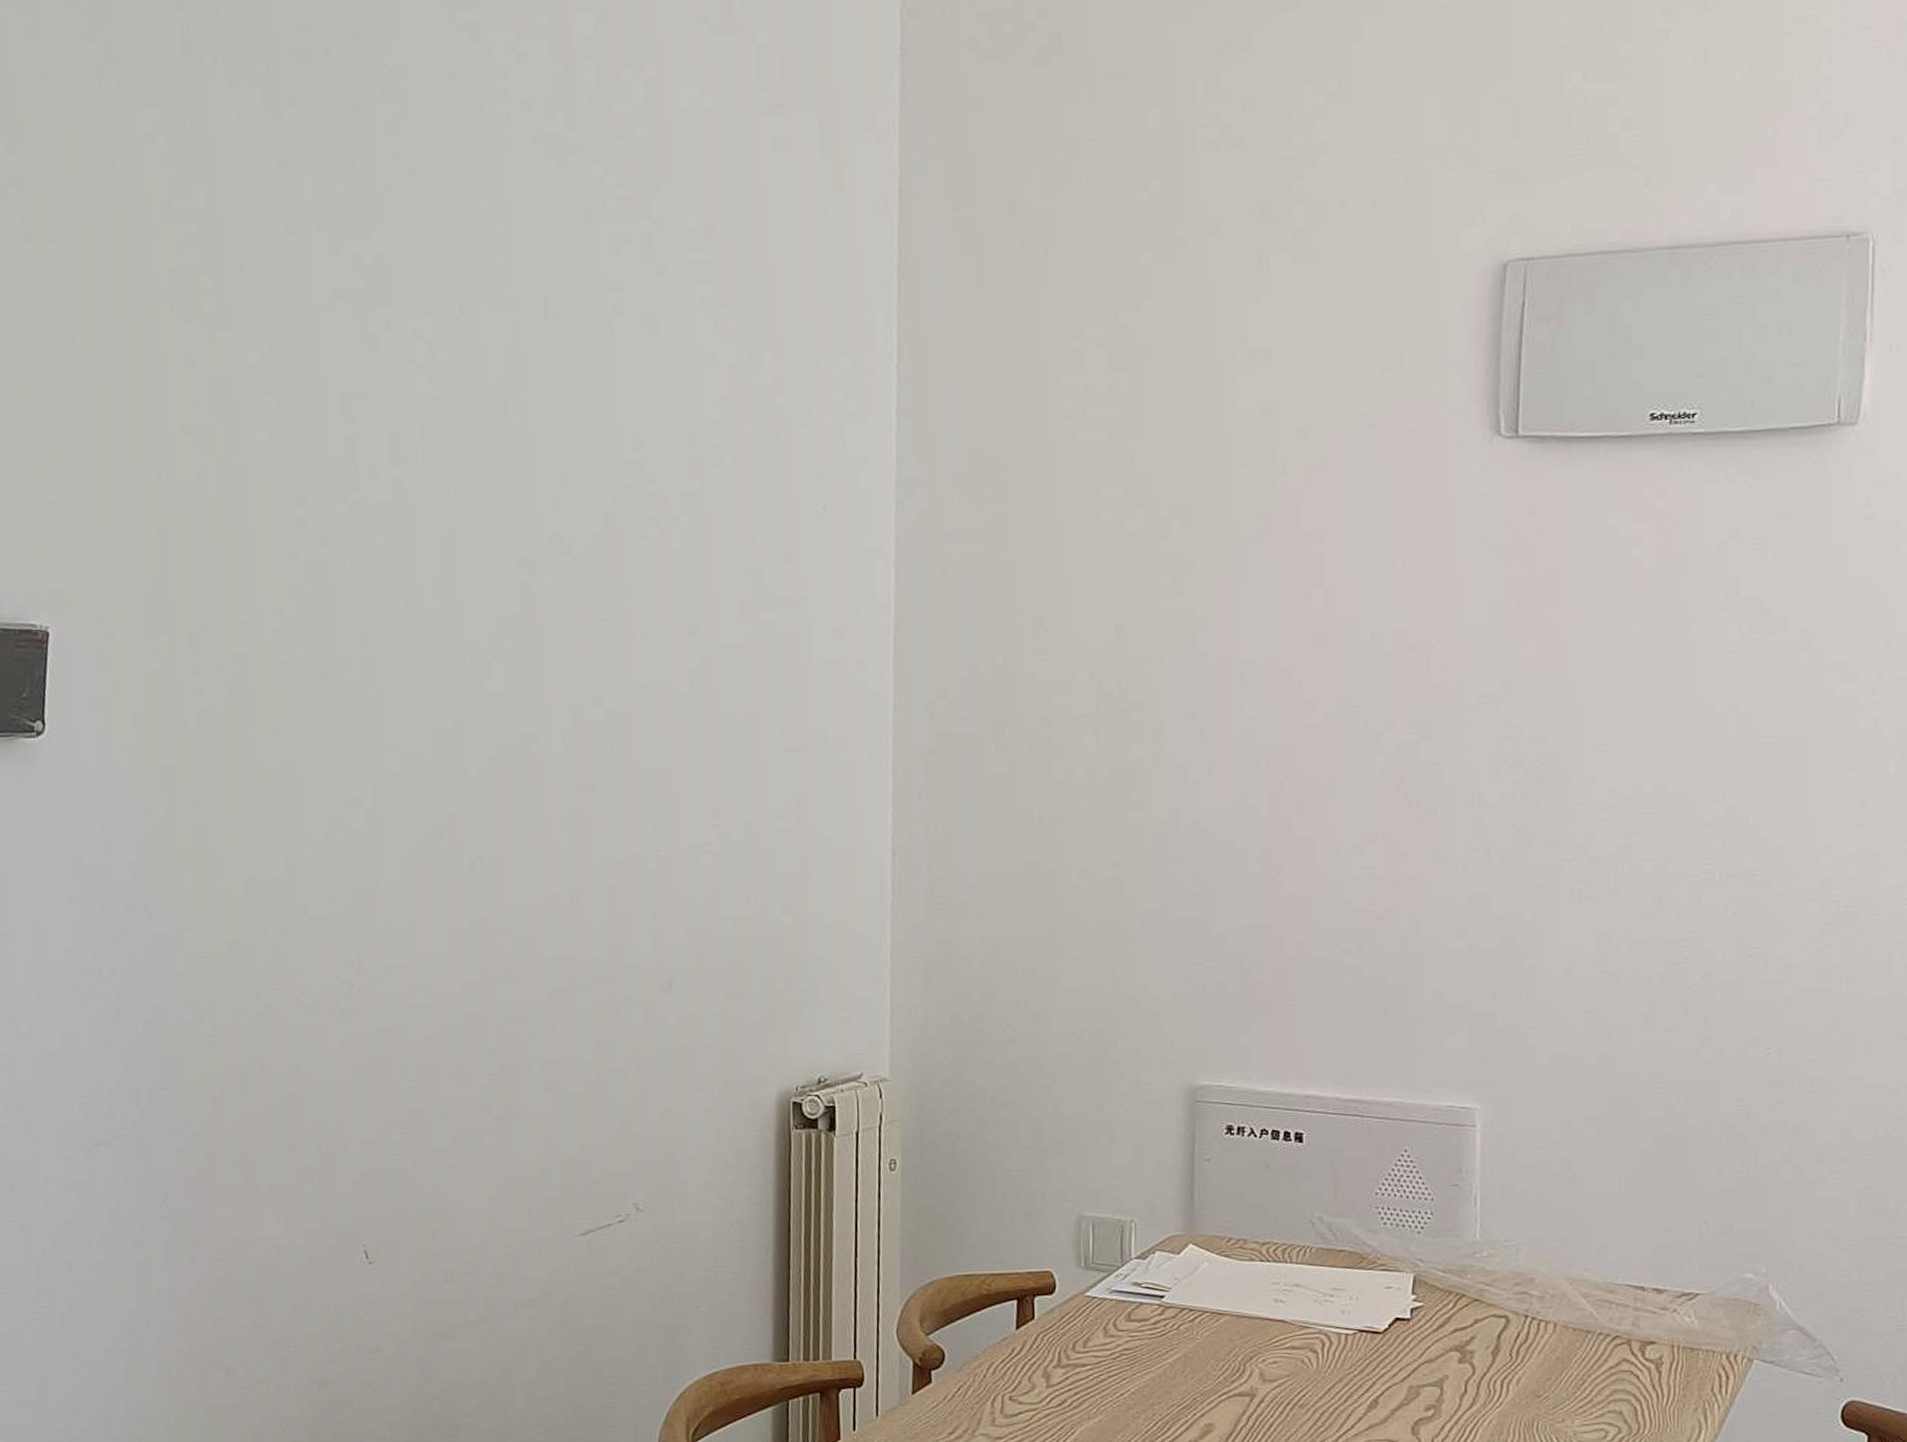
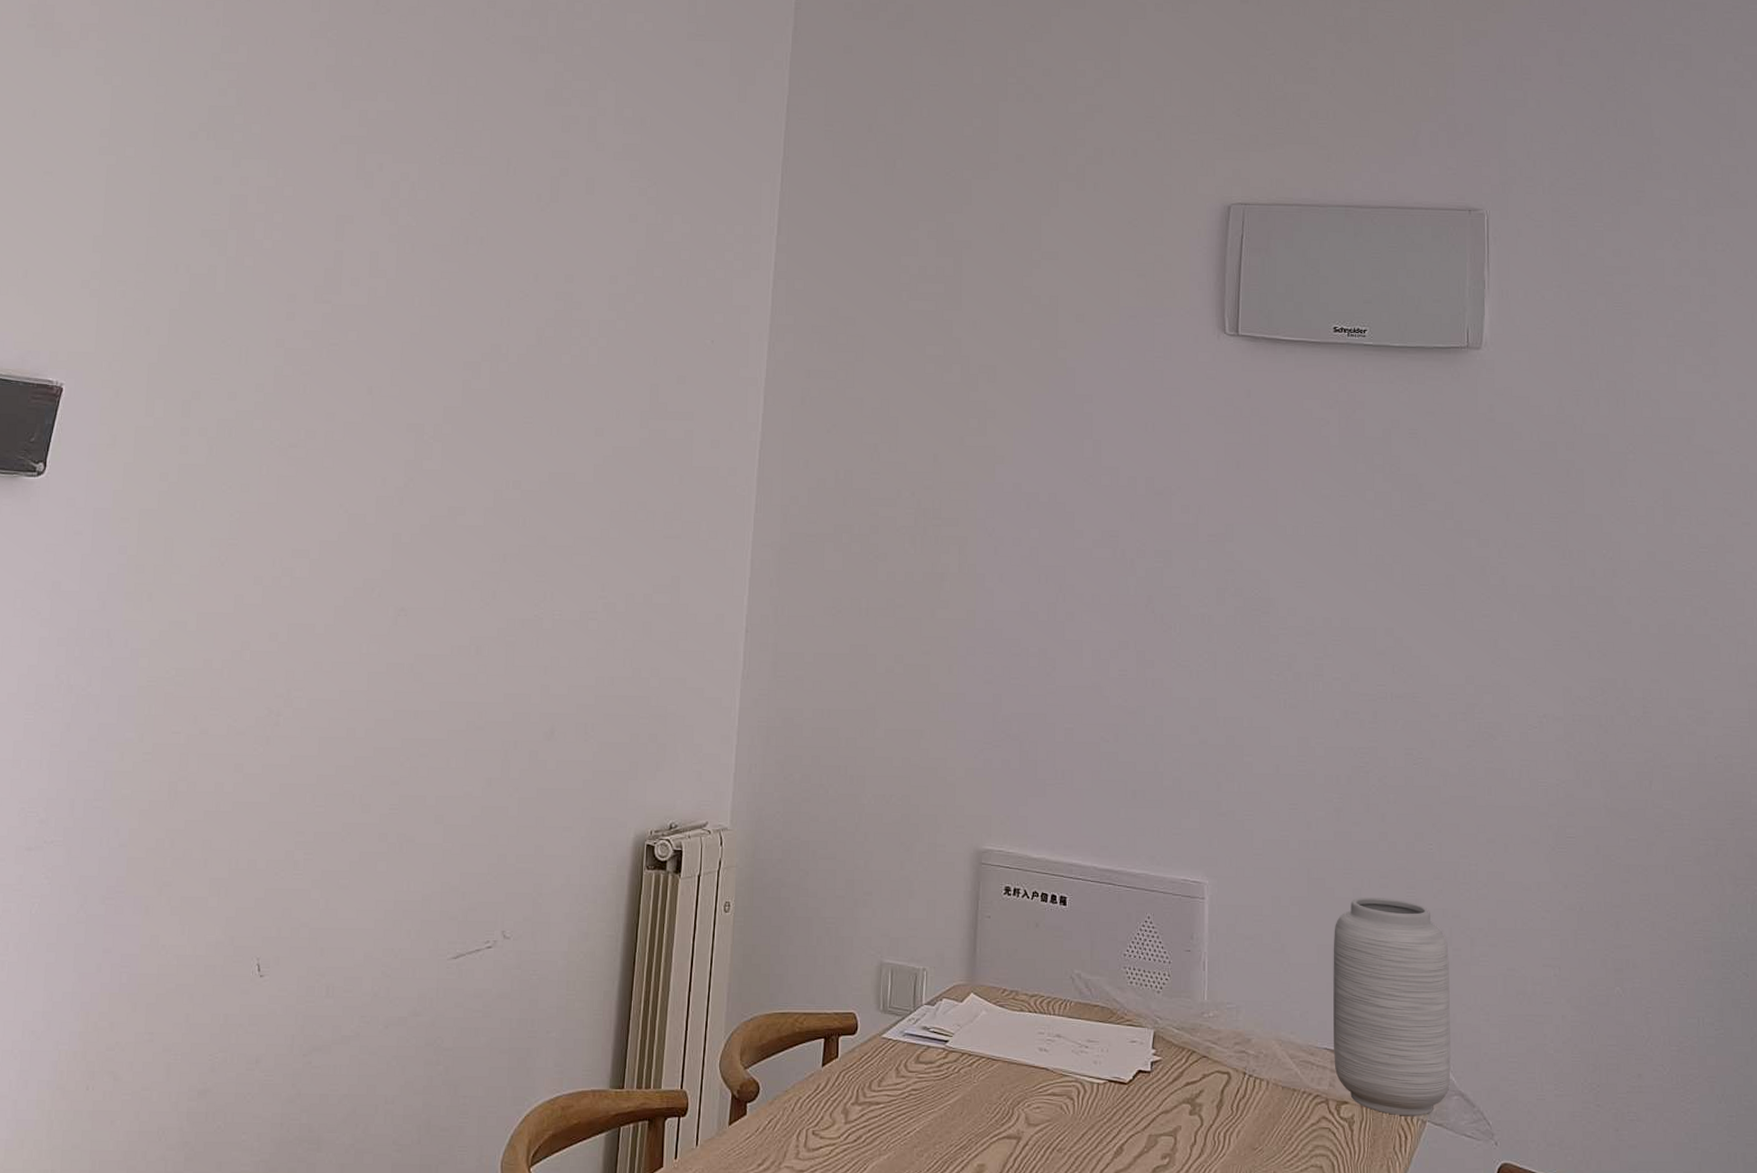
vase: none [1638,1113,1788,1355] -> present [1333,897,1451,1116]

